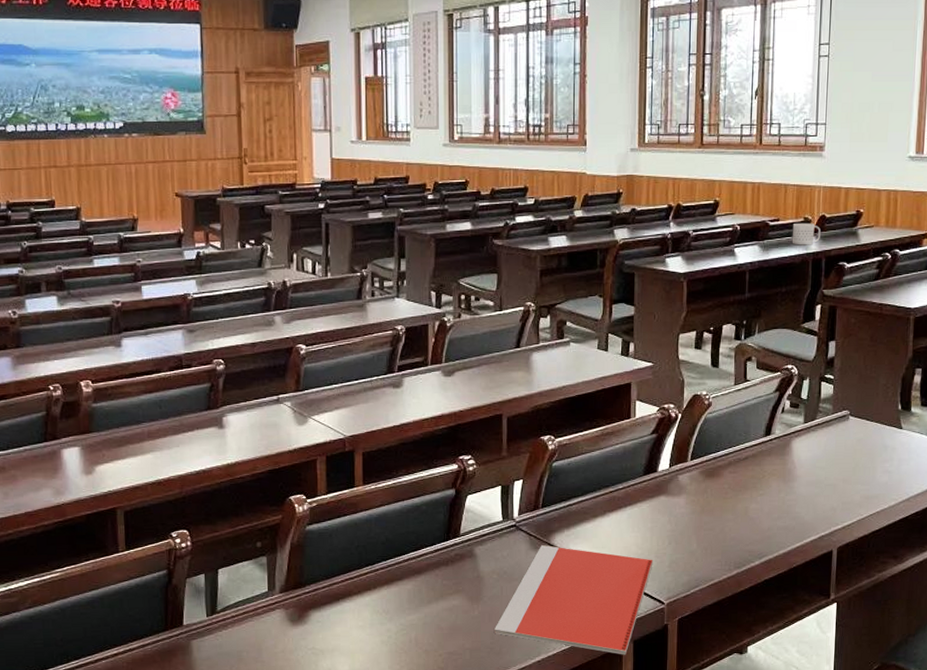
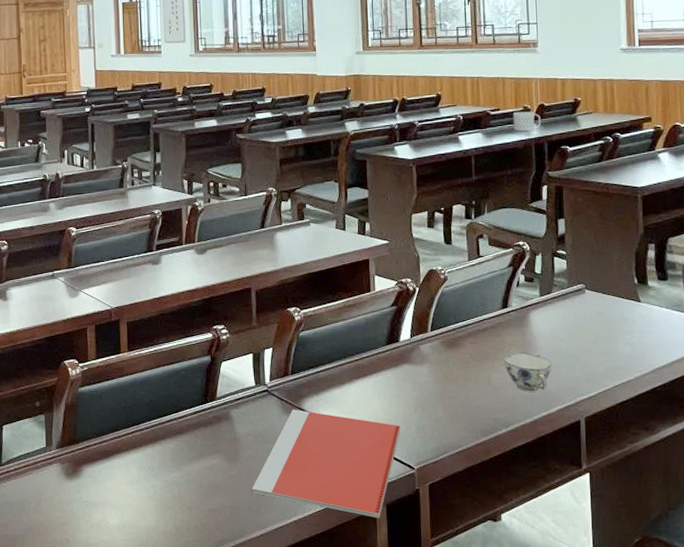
teacup: none [762,481,810,522] -> present [503,352,552,392]

